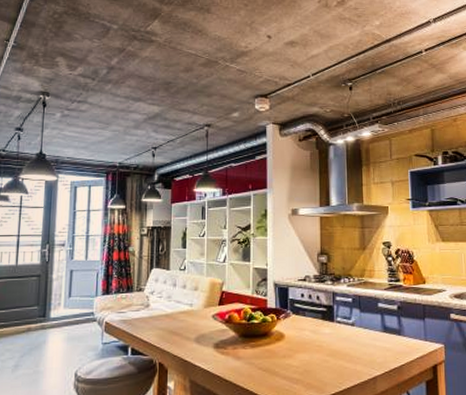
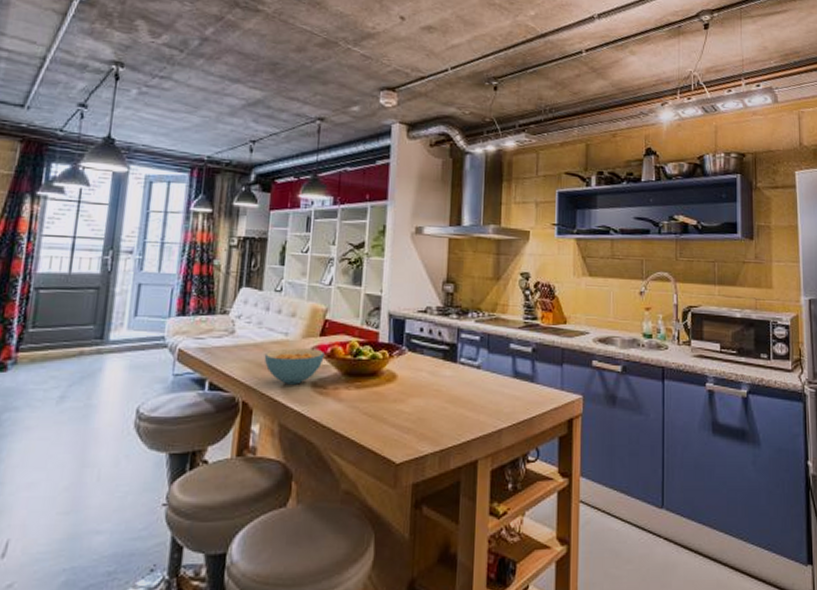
cereal bowl: none [174,316,223,347] -> present [264,348,324,385]

